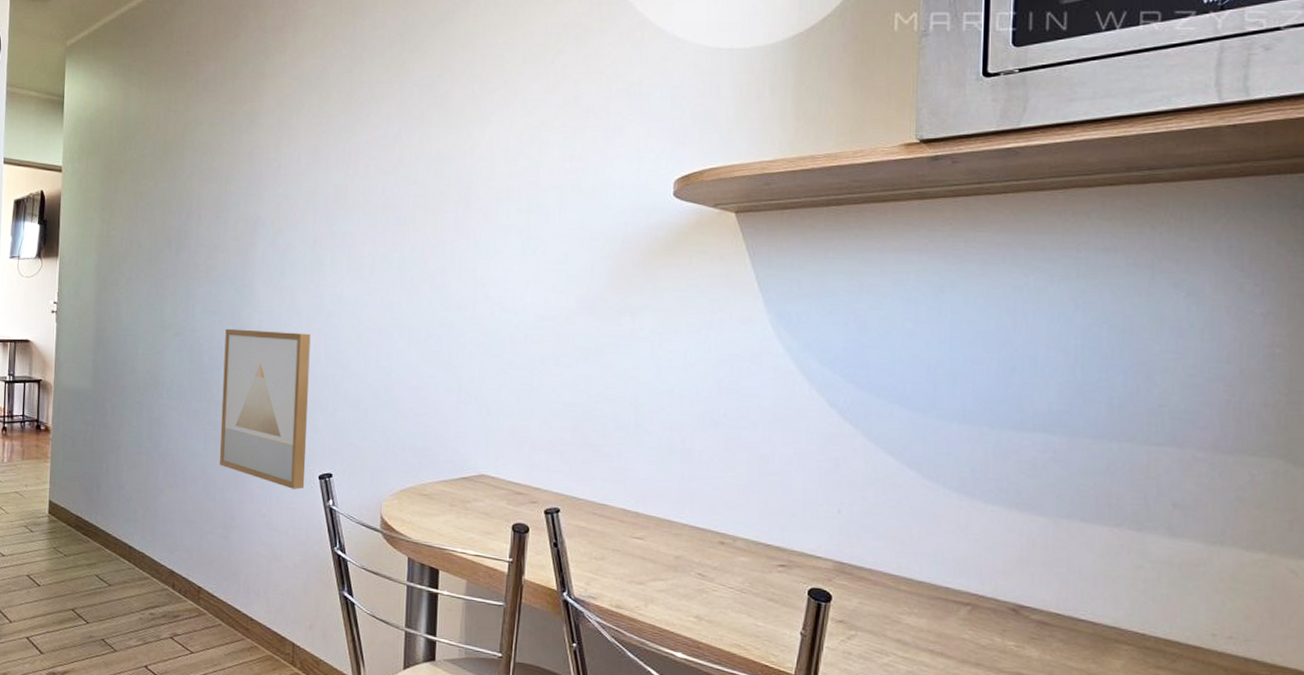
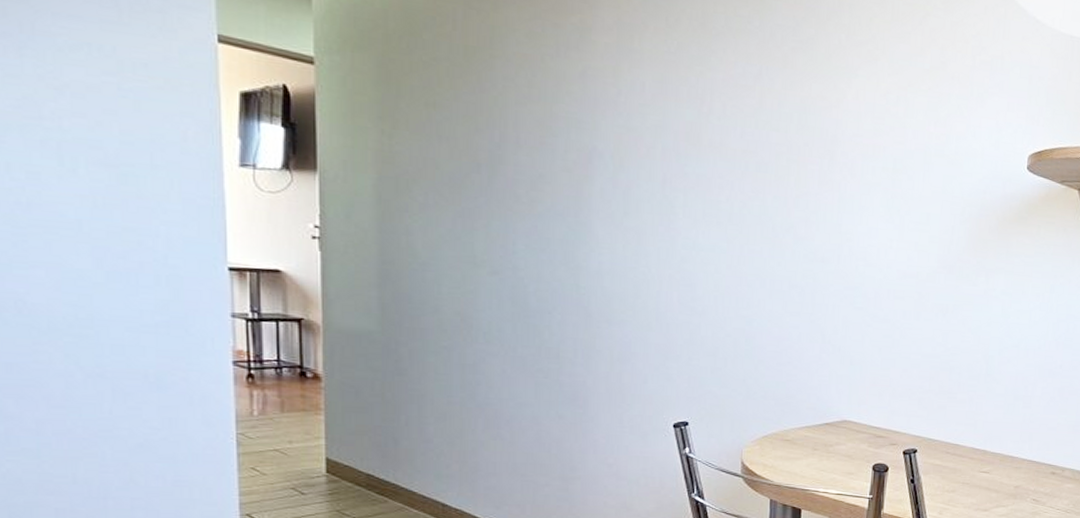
wall art: present [219,328,311,490] -> none [554,269,661,438]

